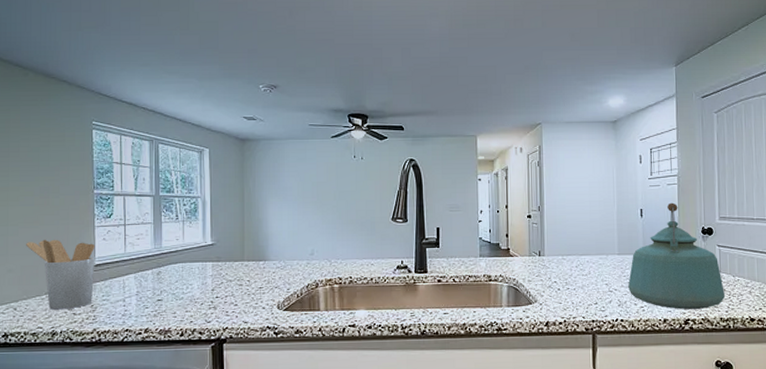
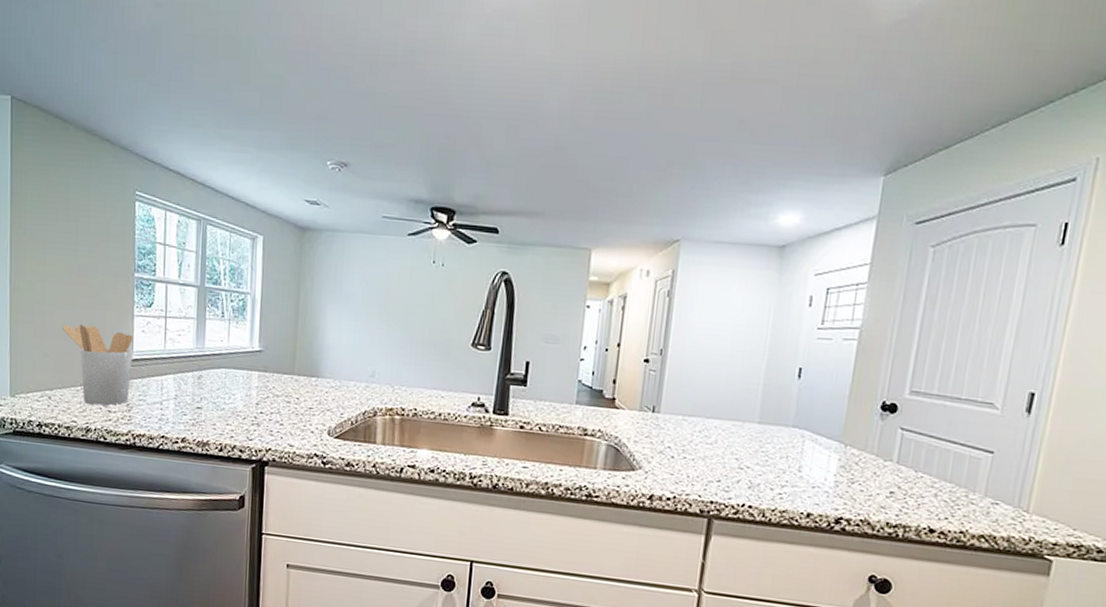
kettle: present [628,202,726,309] -> none [765,363,900,508]

